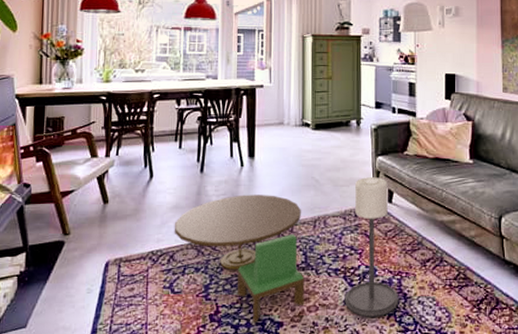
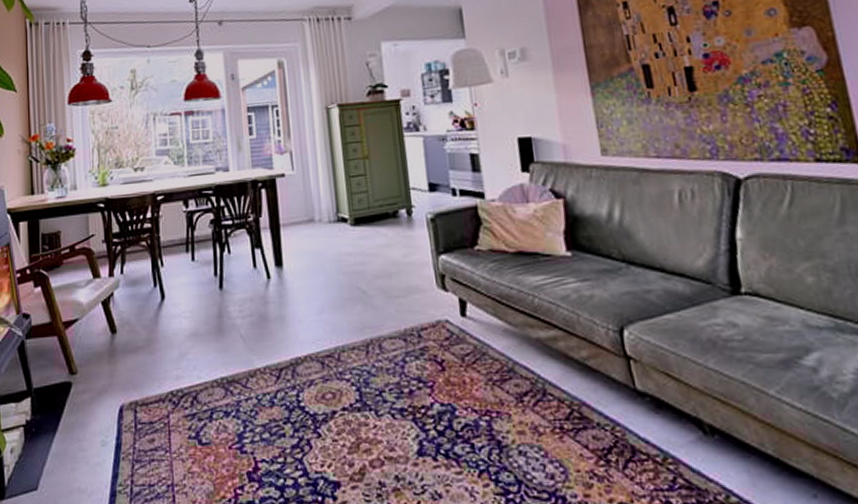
coffee table: present [174,177,399,322] -> none [194,283,492,482]

